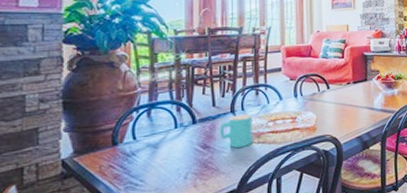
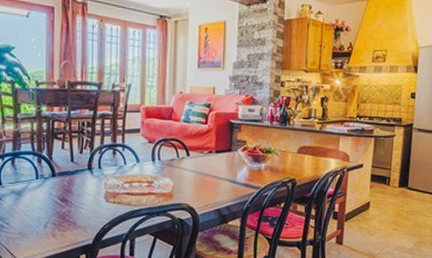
cup: present [219,114,252,148] -> none [77,172,109,205]

